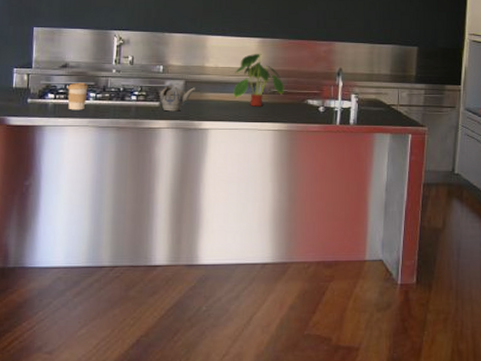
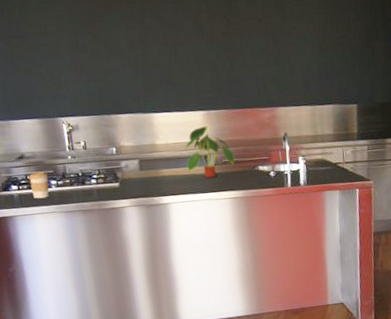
teapot: present [159,85,195,112] -> none [117,165,150,191]

